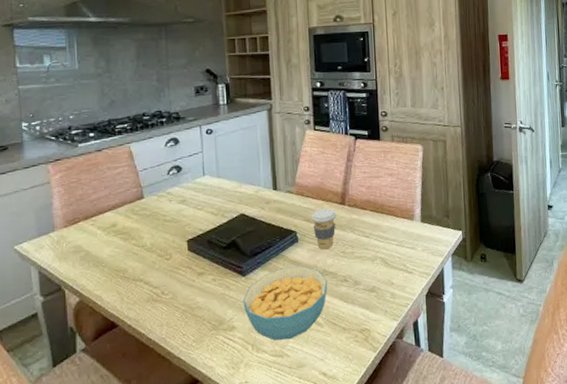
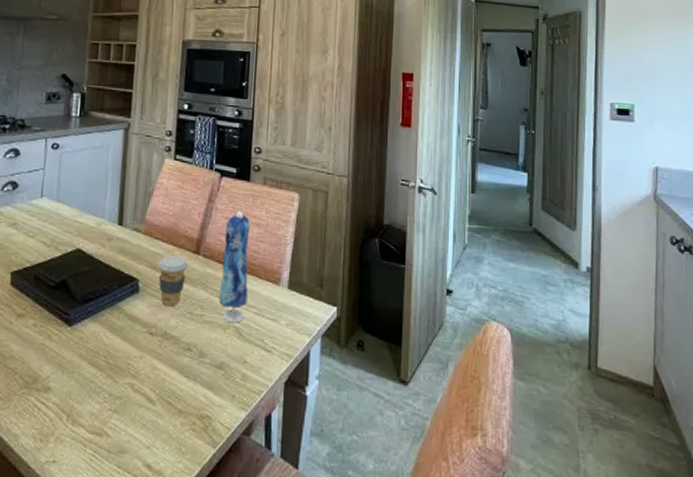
cereal bowl: present [243,266,328,341] -> none [64,322,168,415]
dress: none [364,166,389,256] -> present [219,211,250,323]

